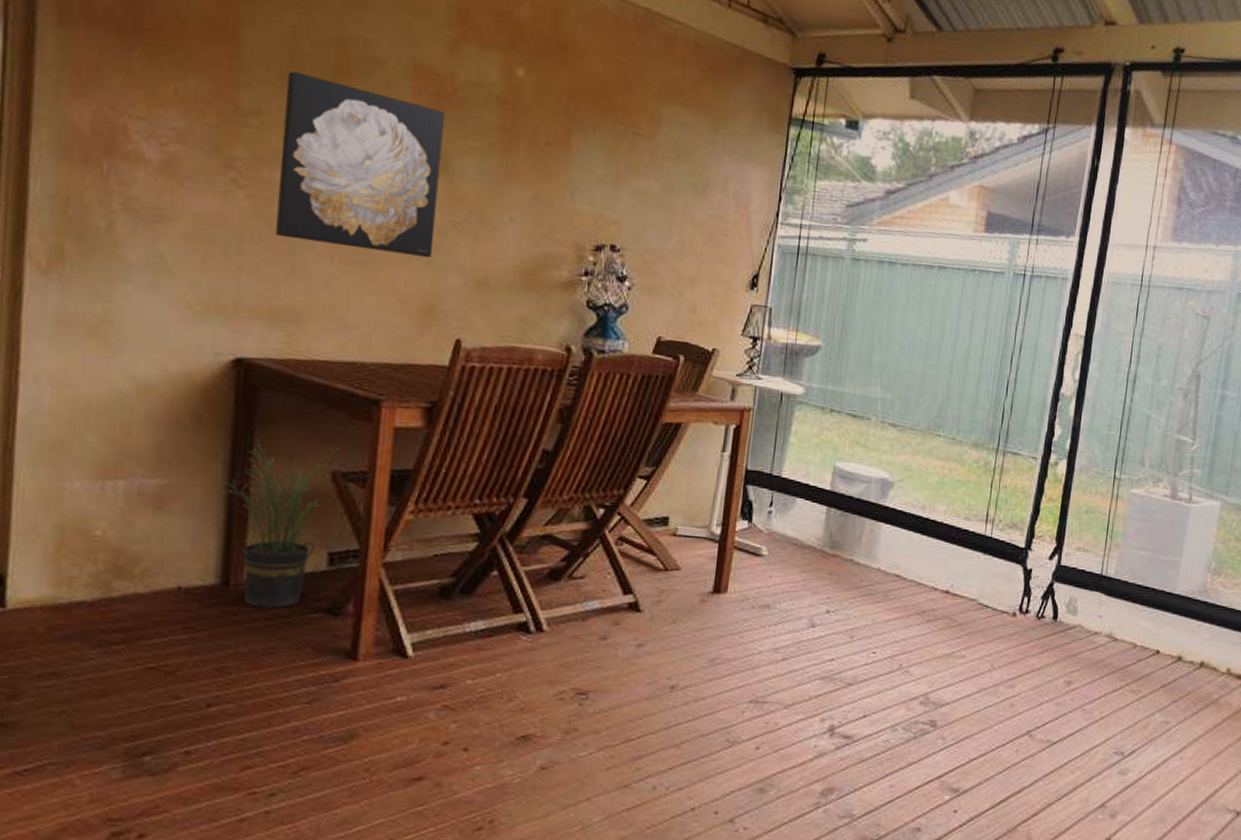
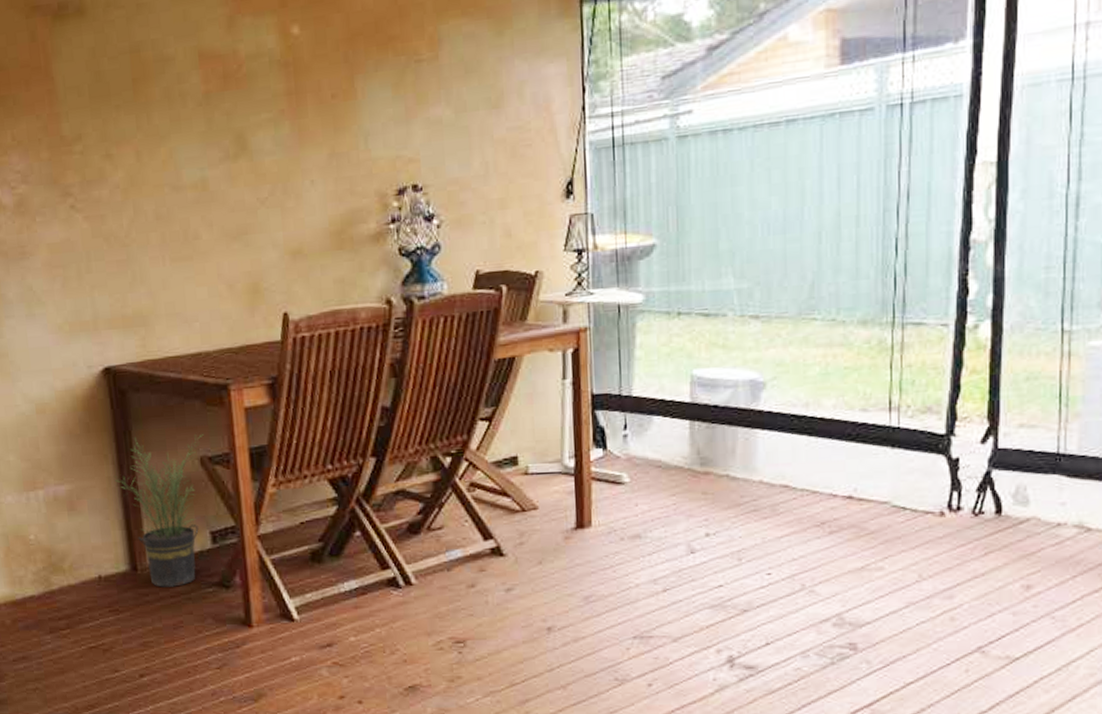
wall art: present [275,71,446,259] -> none [95,89,247,249]

